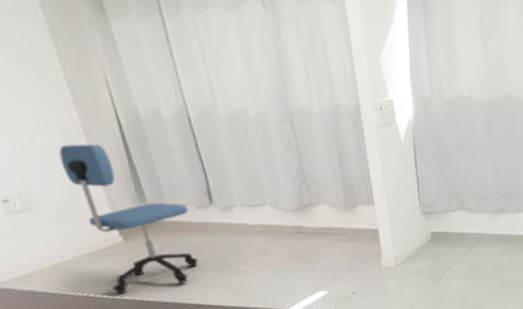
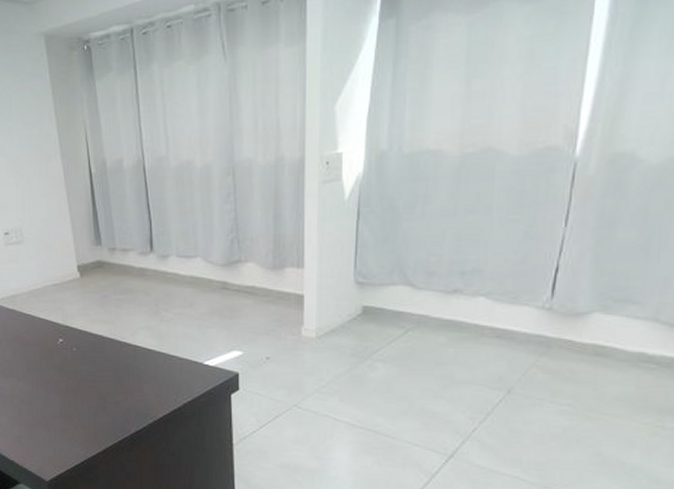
office chair: present [58,144,199,295] -> none [45,189,134,324]

